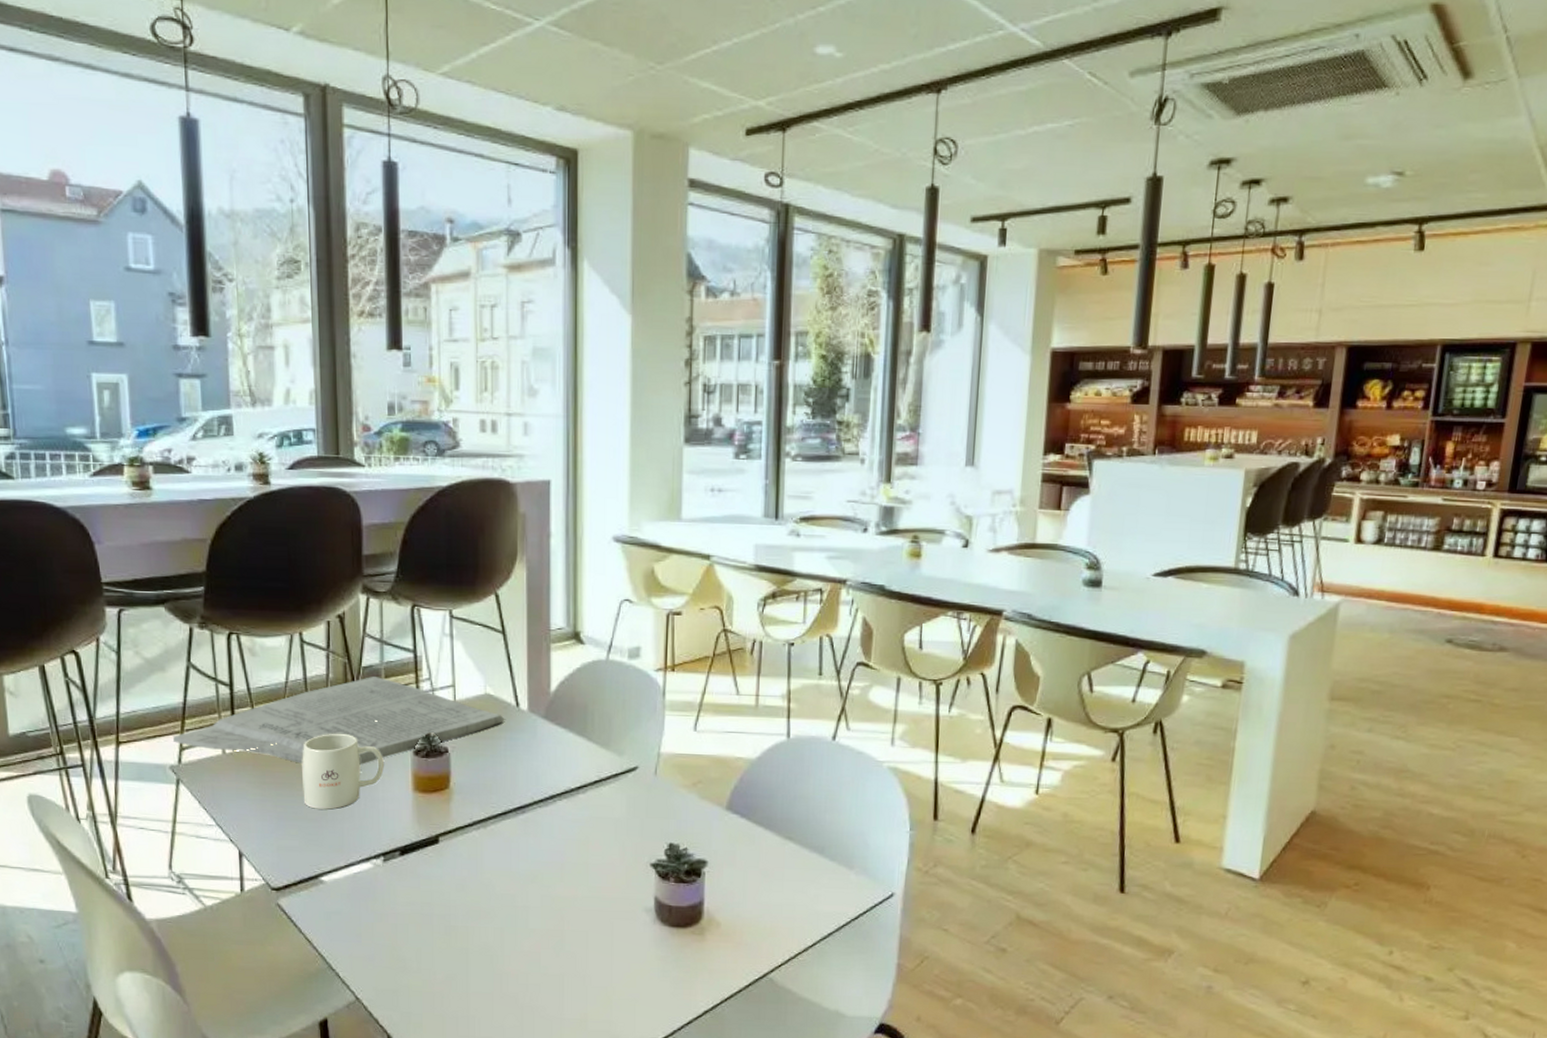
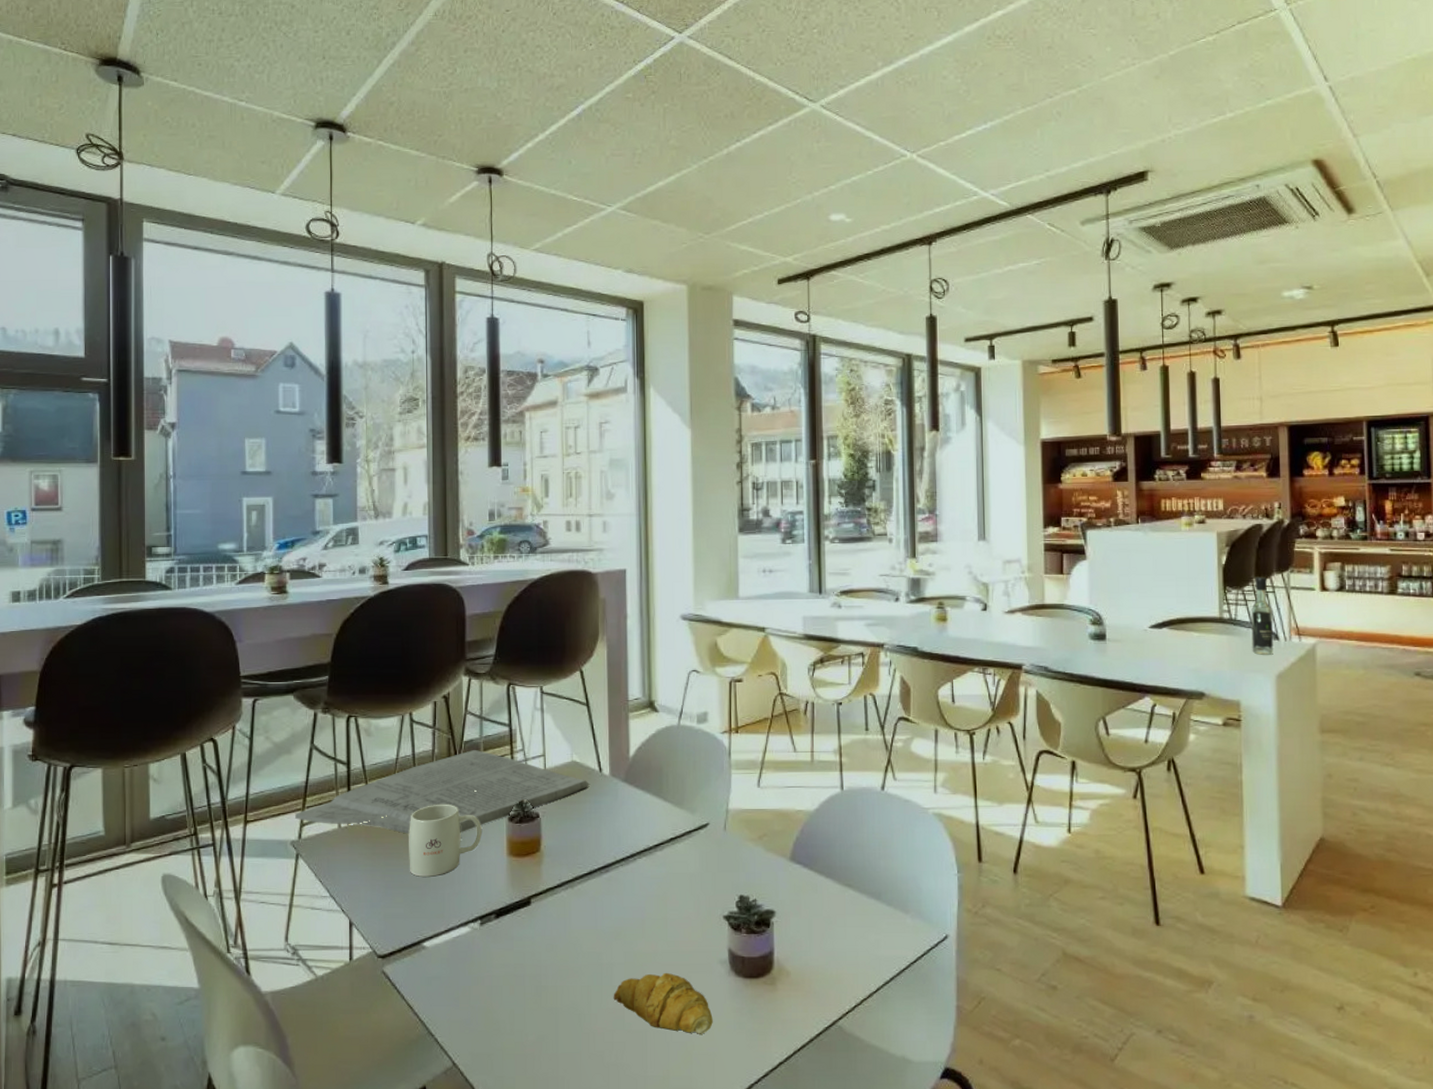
croissant: none [528,917,635,980] -> present [613,972,713,1034]
bottle: none [1266,523,1296,612] -> present [1251,576,1273,655]

